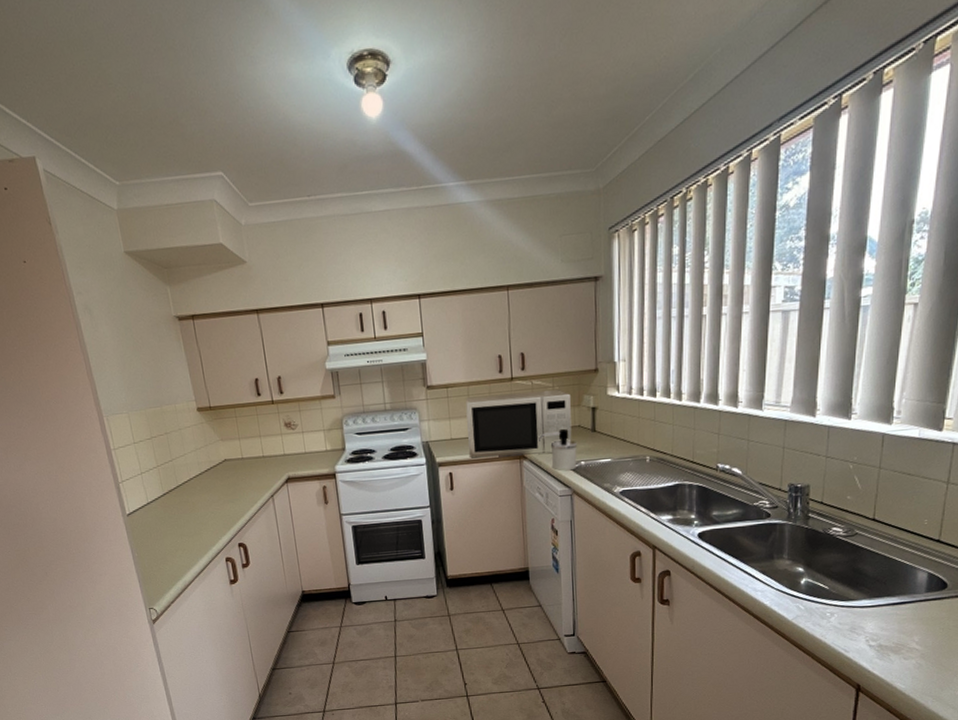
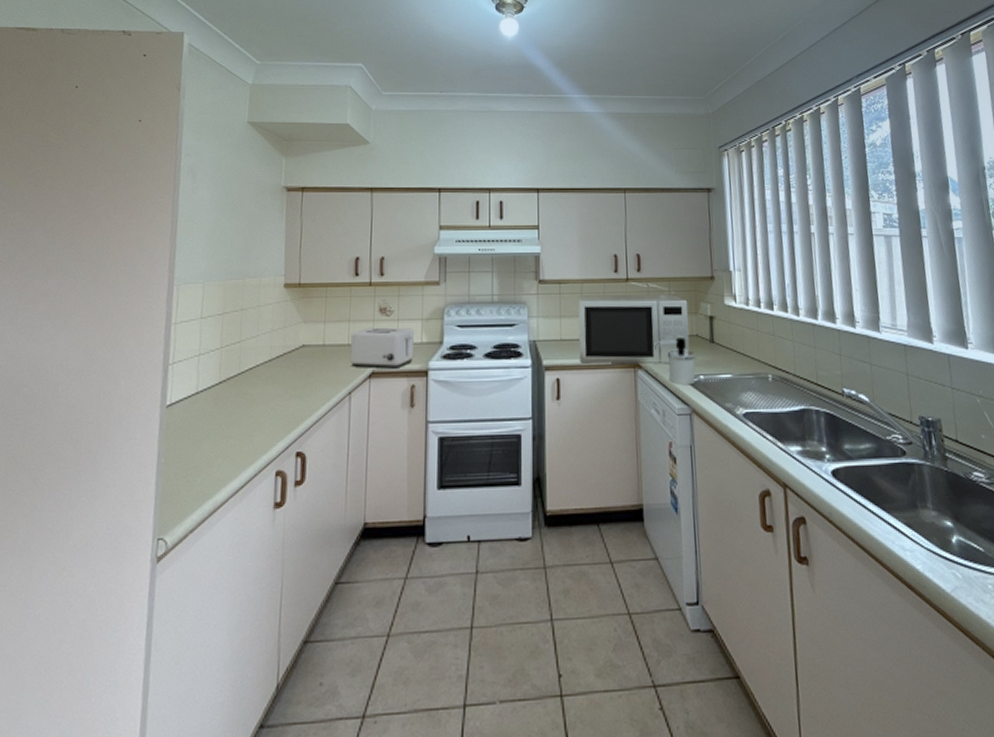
toaster: none [264,438,321,475] -> present [350,327,414,369]

